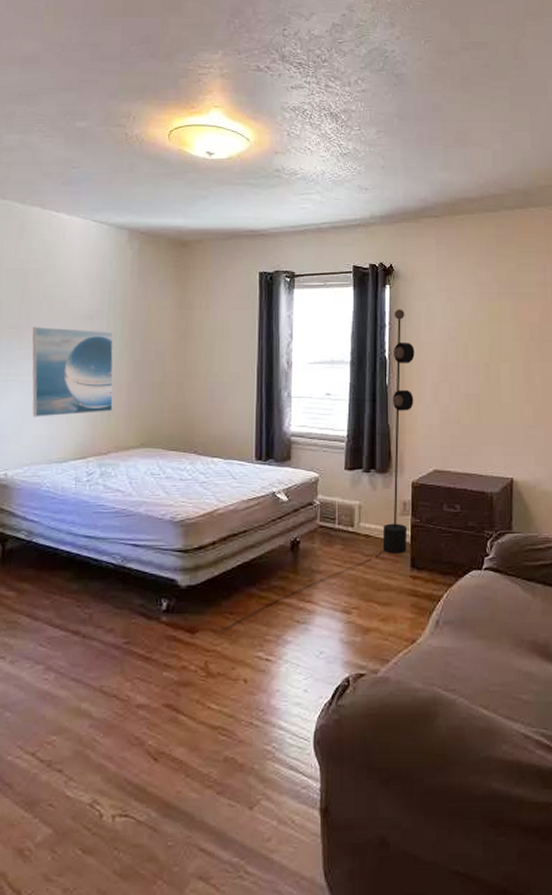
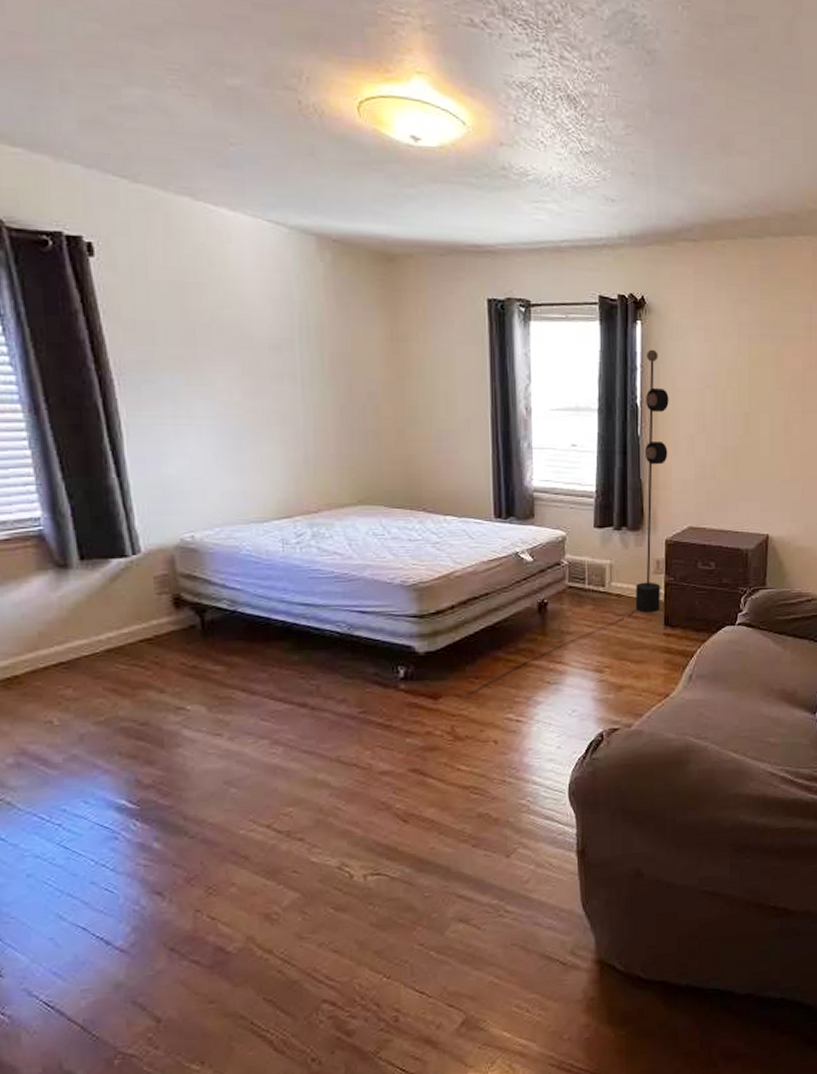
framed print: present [32,327,114,417] -> none [201,358,319,470]

